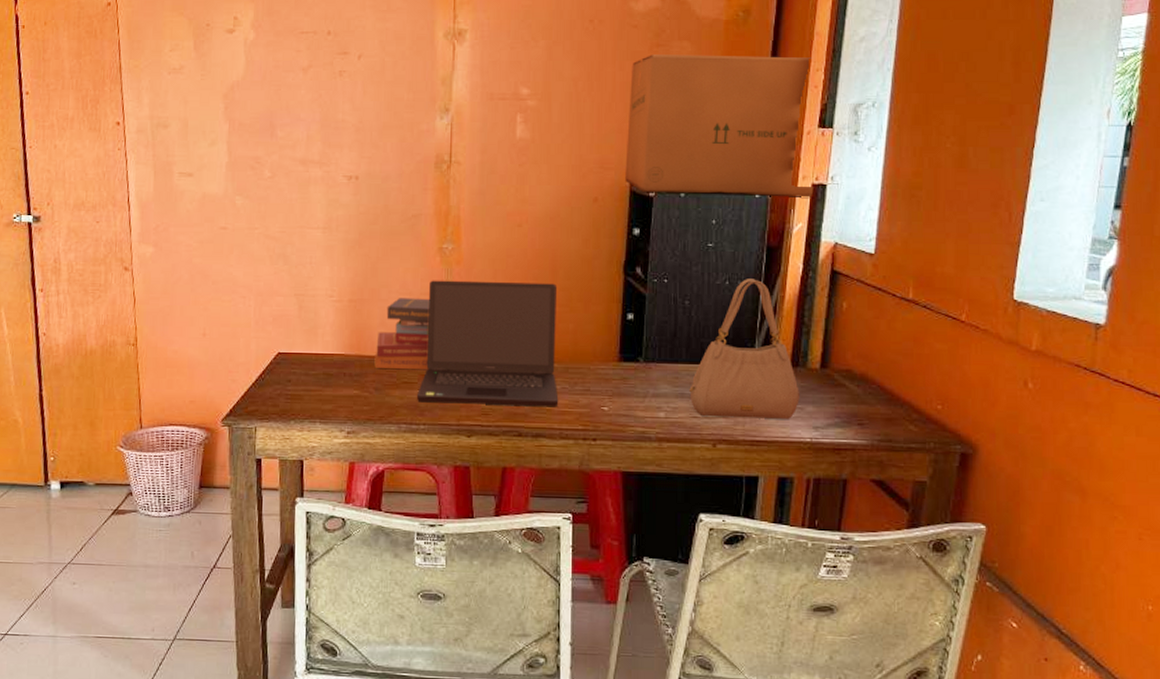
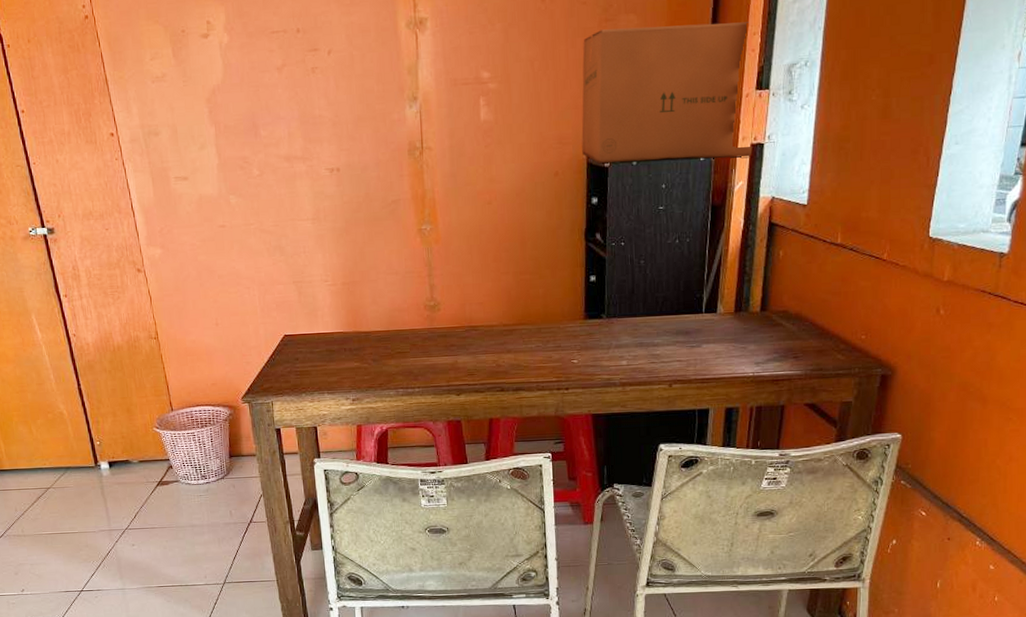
books: present [374,298,430,370] -> none [370,276,418,343]
laptop: present [417,280,559,407] -> none [410,254,534,369]
handbag: present [689,279,799,419] -> none [647,236,743,362]

